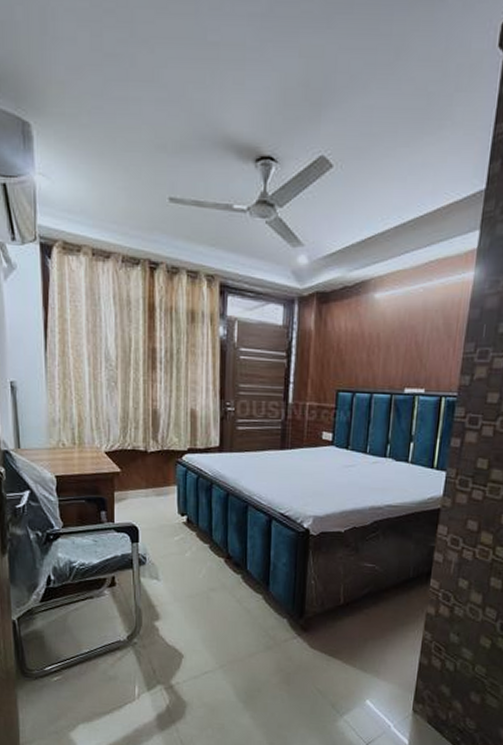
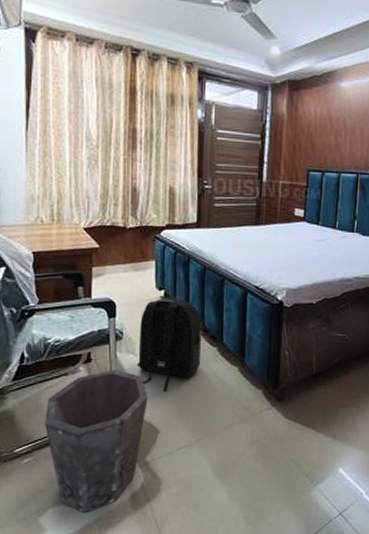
waste bin: none [72,594,172,731] -> present [45,370,148,514]
backpack: none [160,522,226,617] -> present [137,296,202,392]

